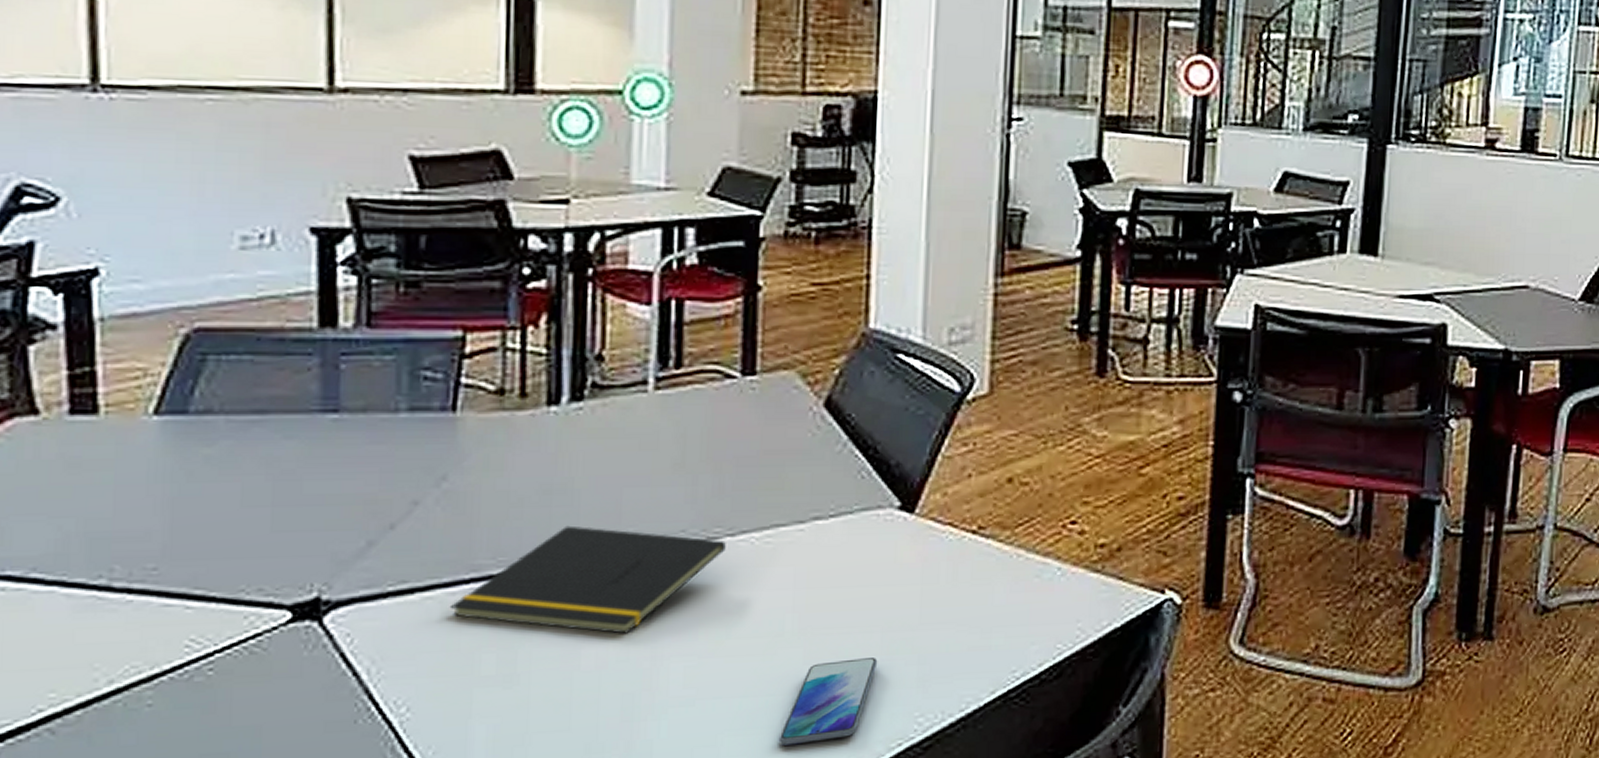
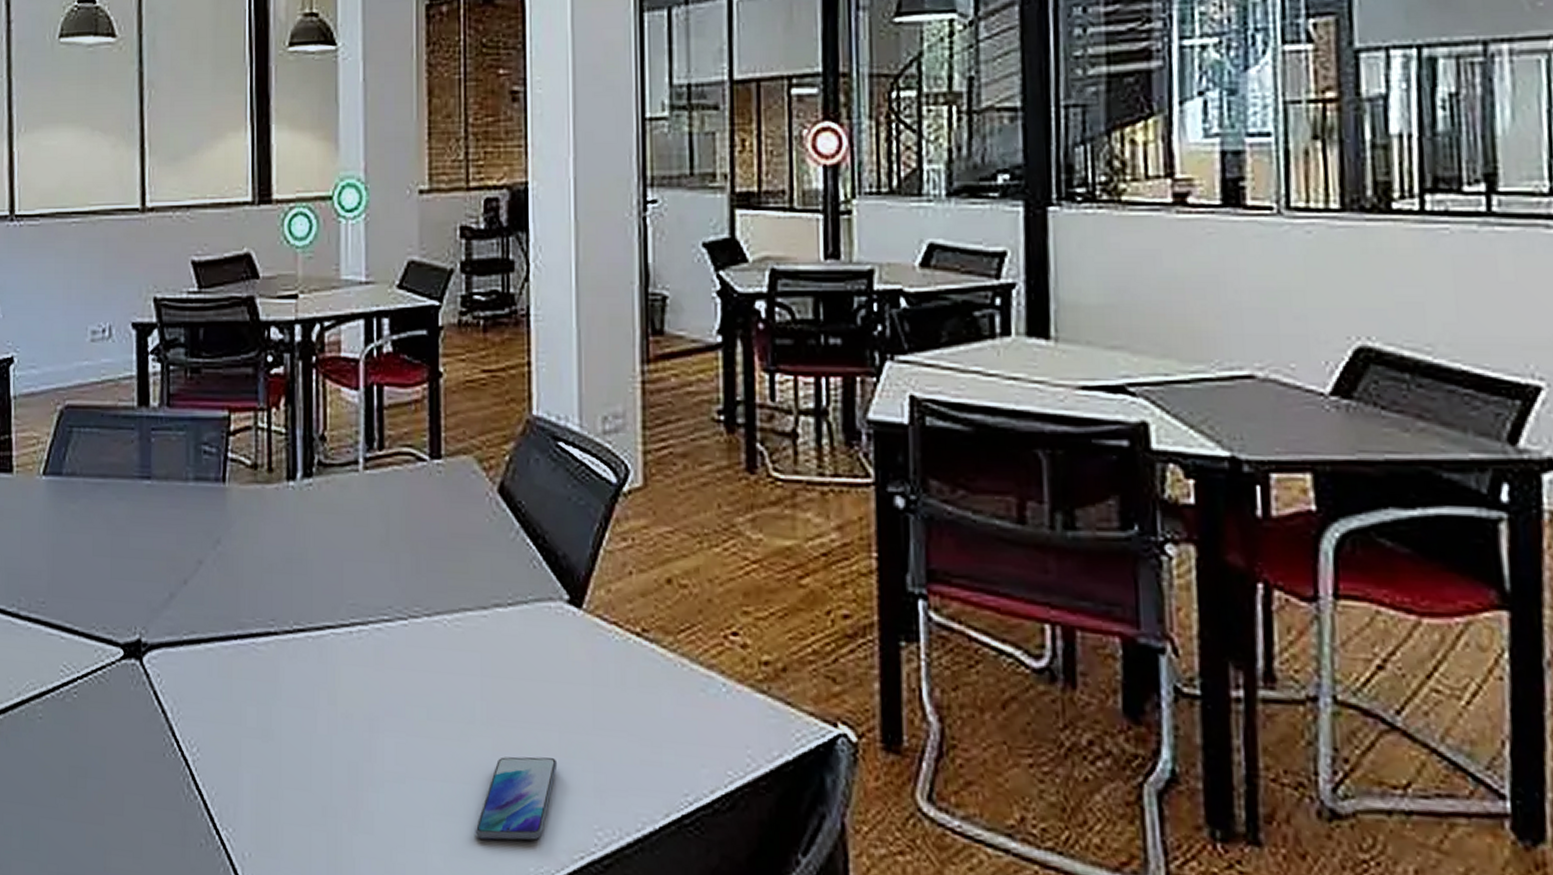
notepad: present [449,525,726,634] -> none [224,593,424,703]

